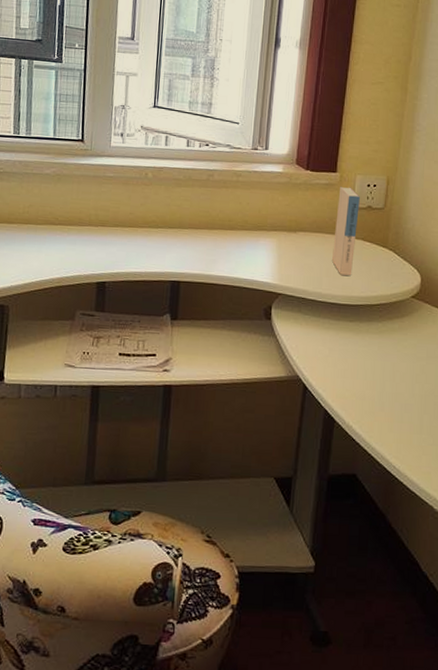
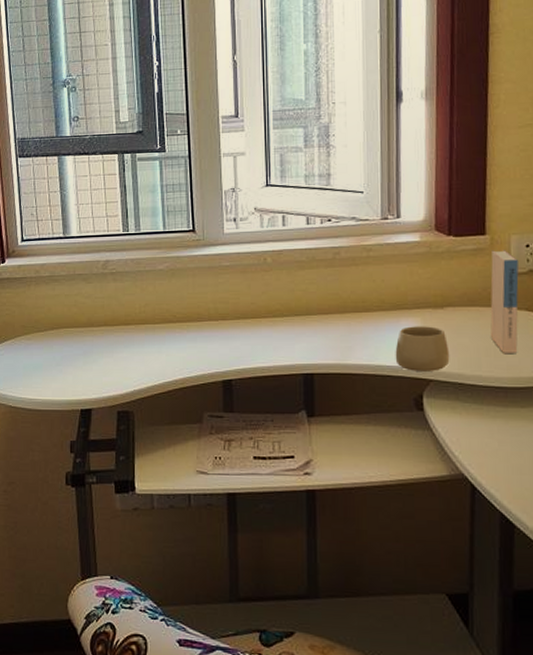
mug: none [252,245,298,287] -> present [395,326,450,371]

